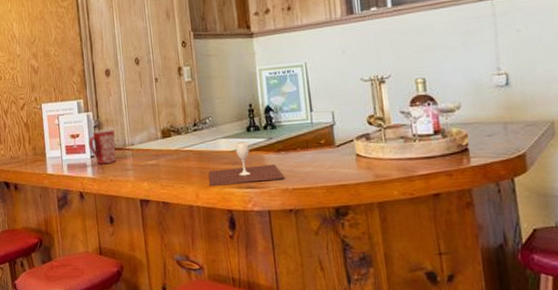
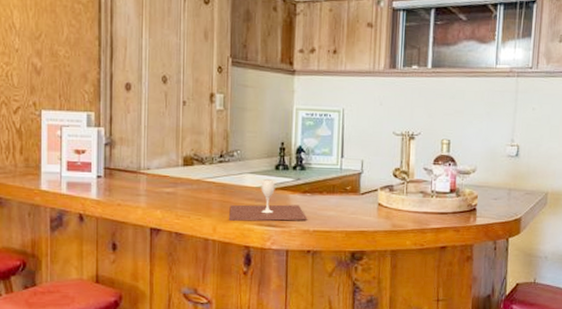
mug: present [88,128,116,165] -> none [96,148,130,187]

